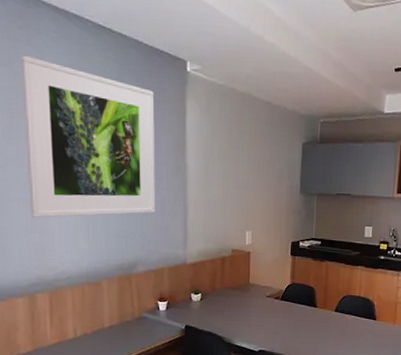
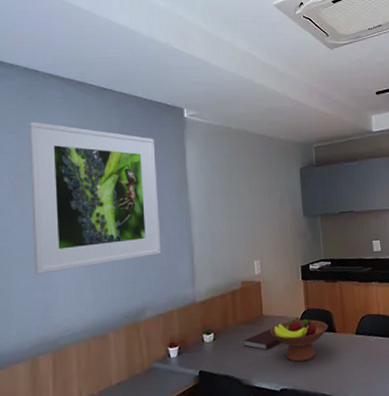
notebook: none [229,297,265,315] -> present [244,329,282,351]
fruit bowl: none [255,291,310,329] -> present [270,318,328,362]

